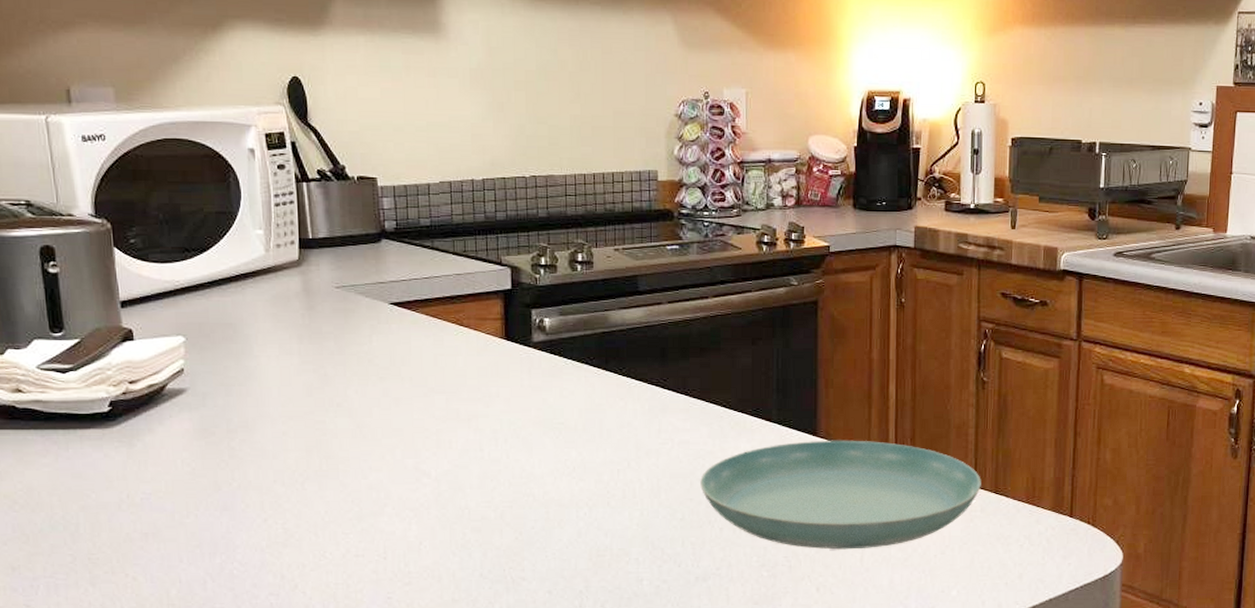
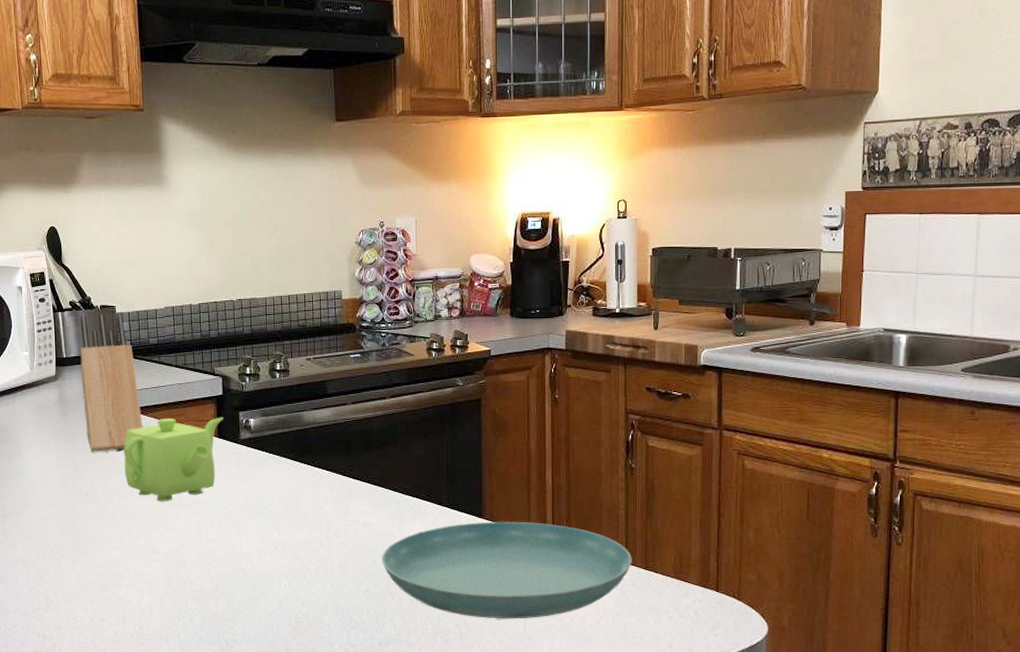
knife block: none [330,186,411,354] -> present [80,312,143,452]
teapot: none [385,315,512,414] -> present [123,417,224,501]

